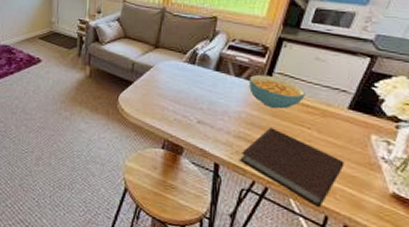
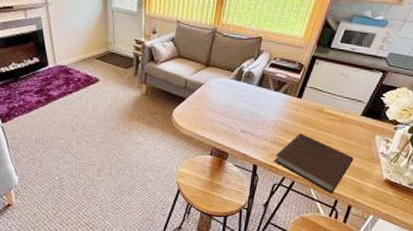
cereal bowl: present [249,74,305,109] -> none [285,88,330,118]

